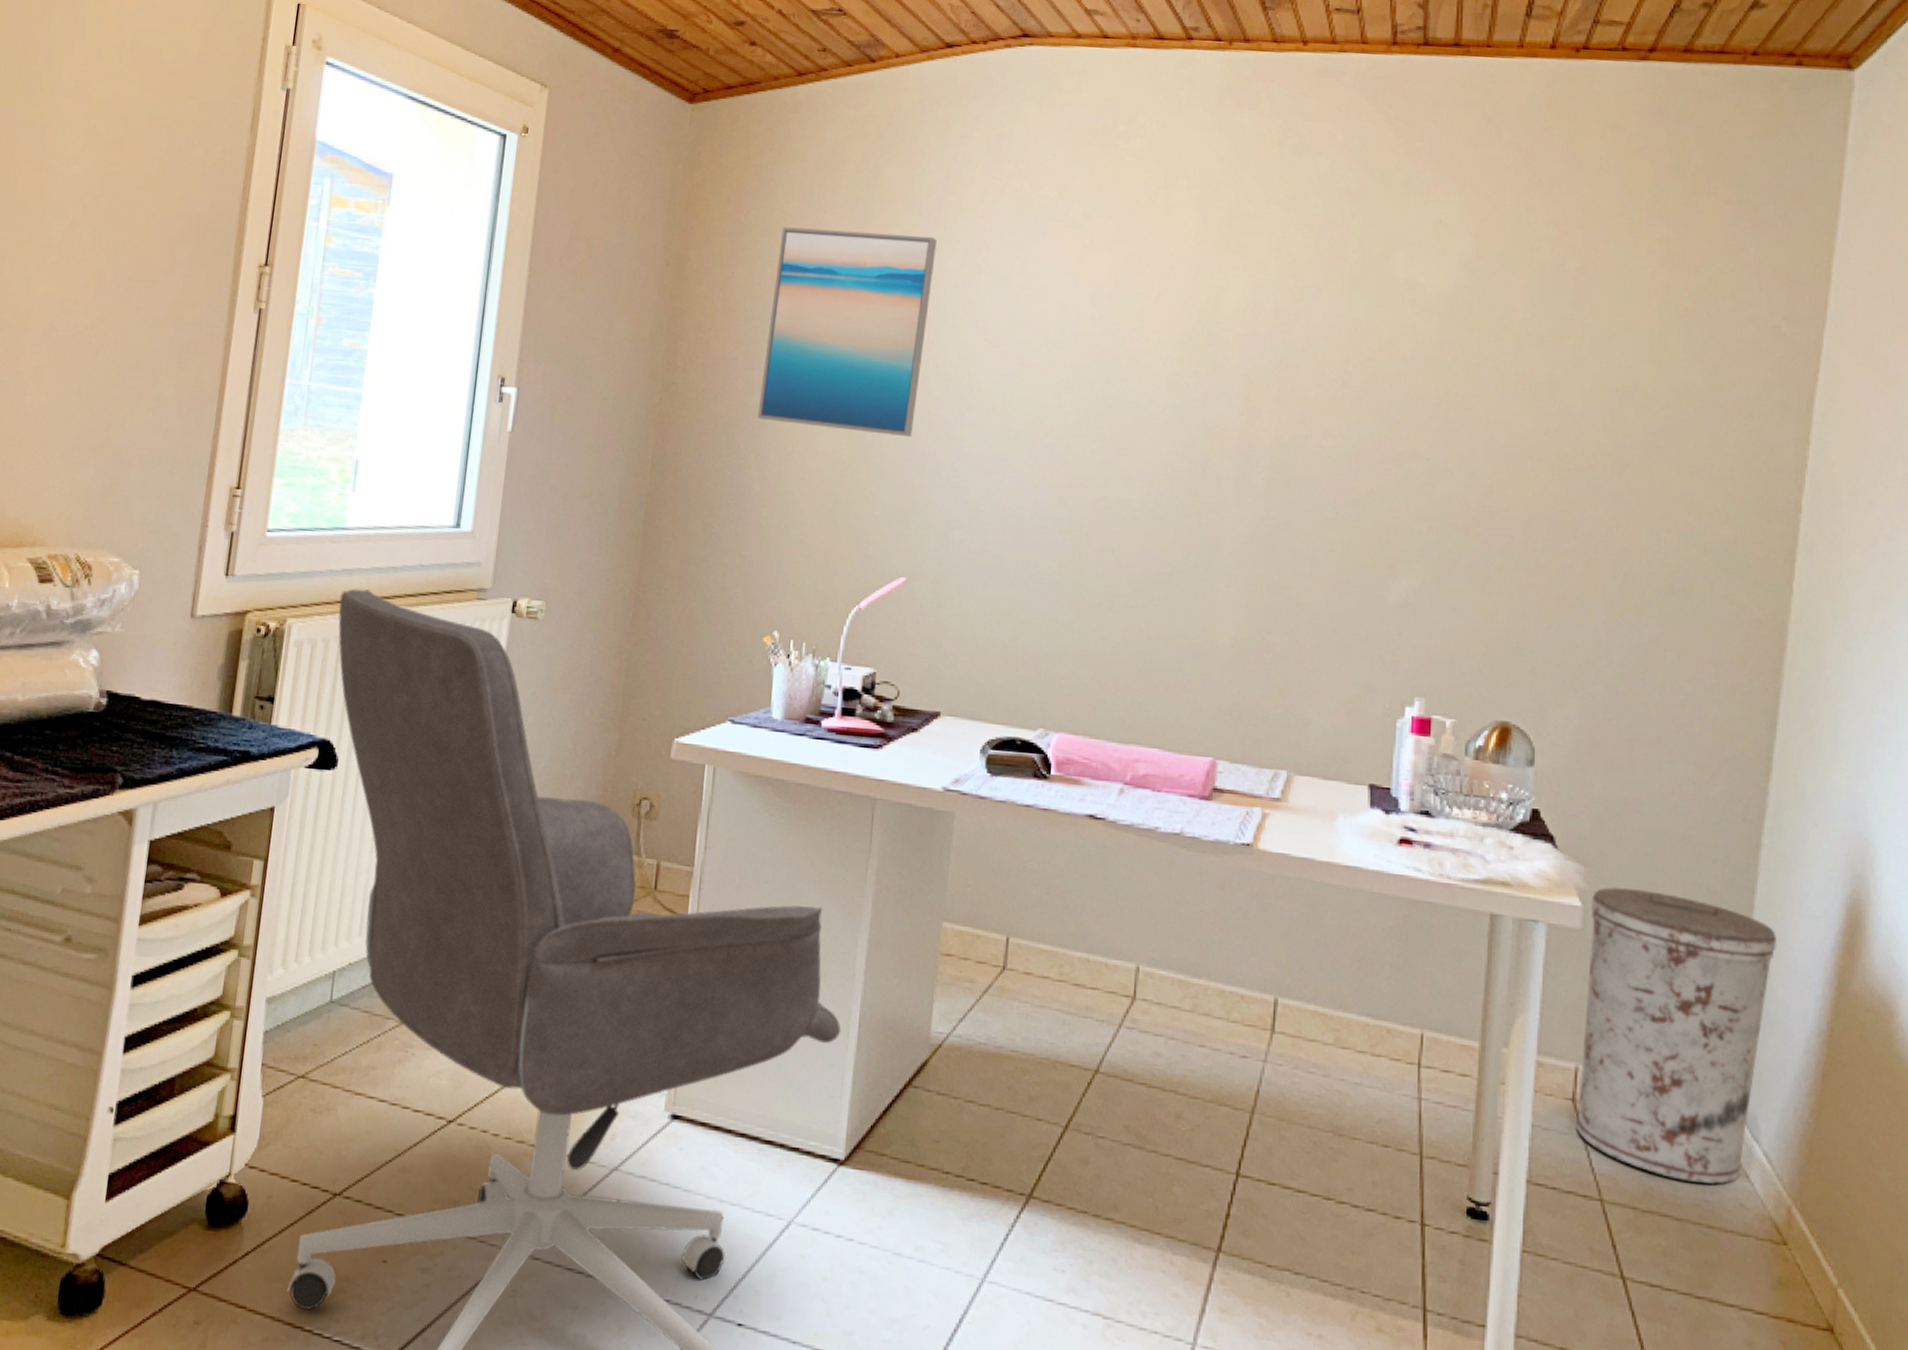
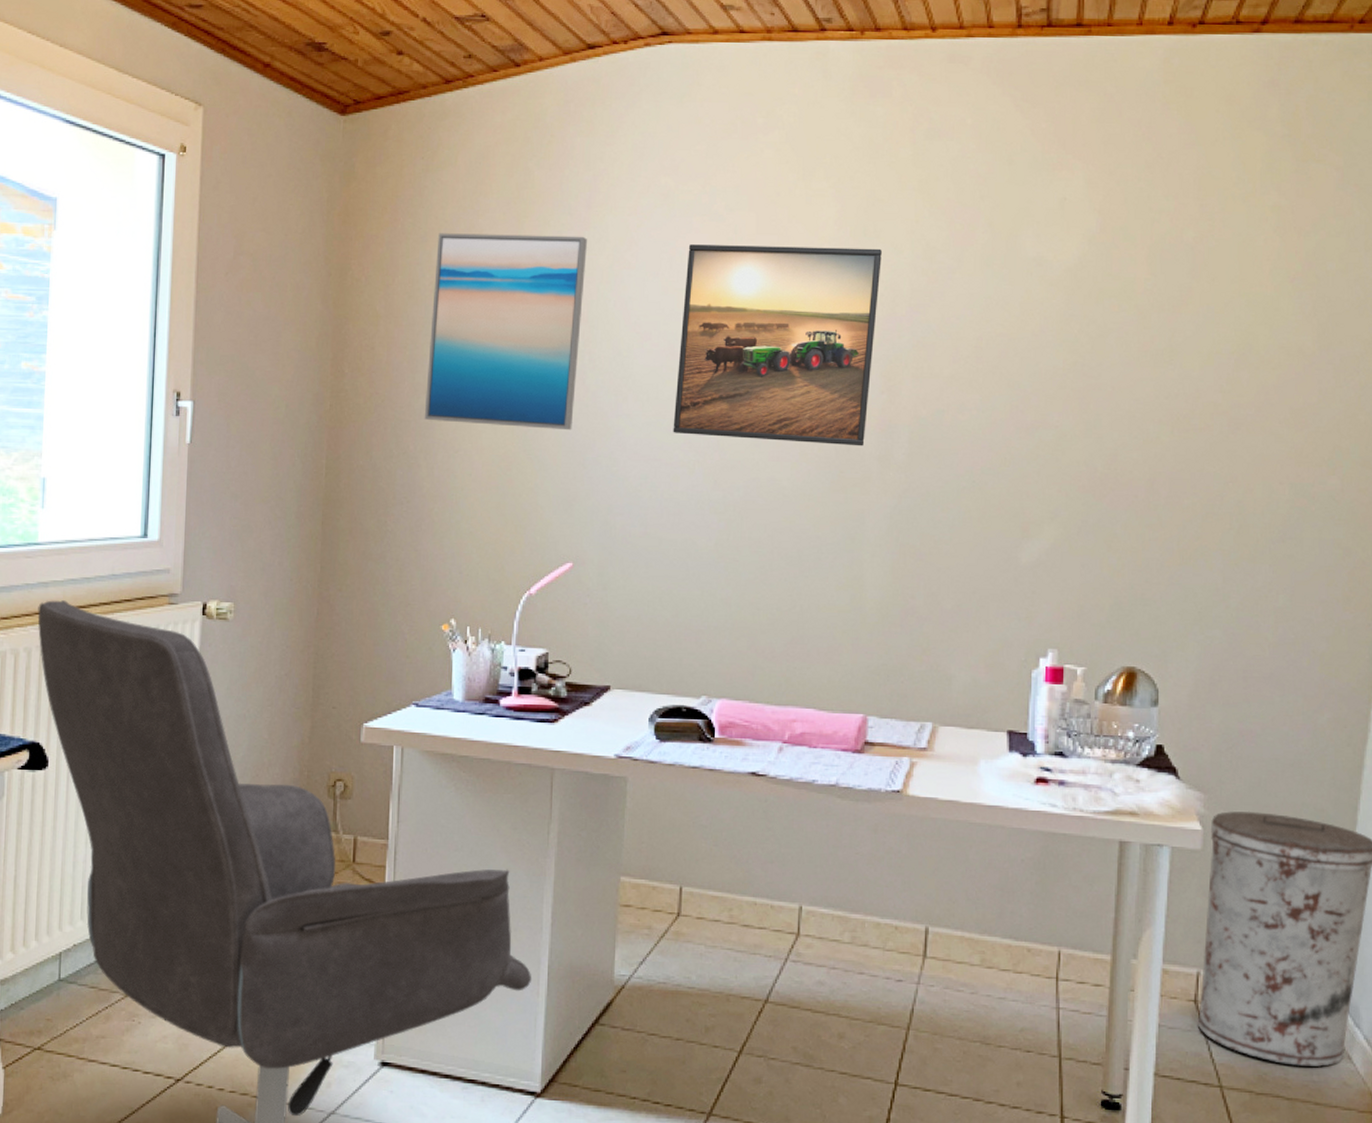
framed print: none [1018,250,1245,470] -> present [673,244,882,447]

